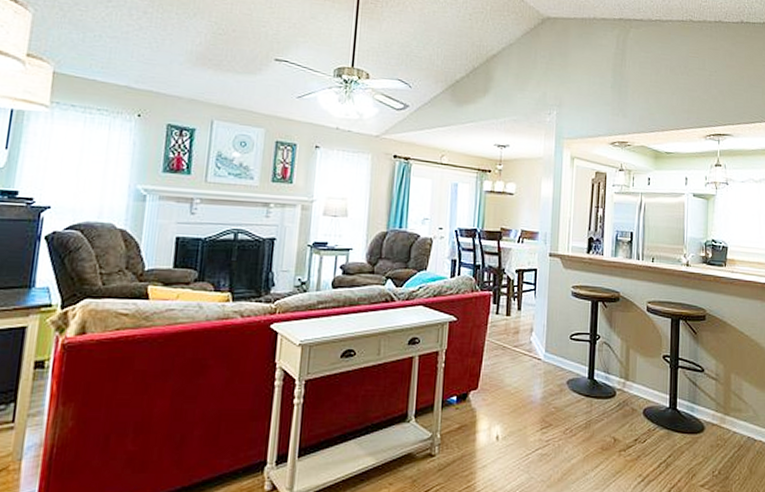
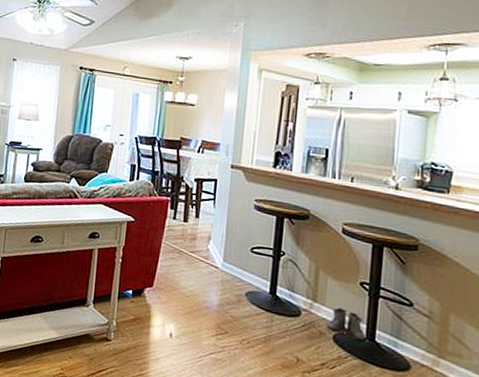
boots: none [637,382,671,411] -> present [326,307,368,342]

